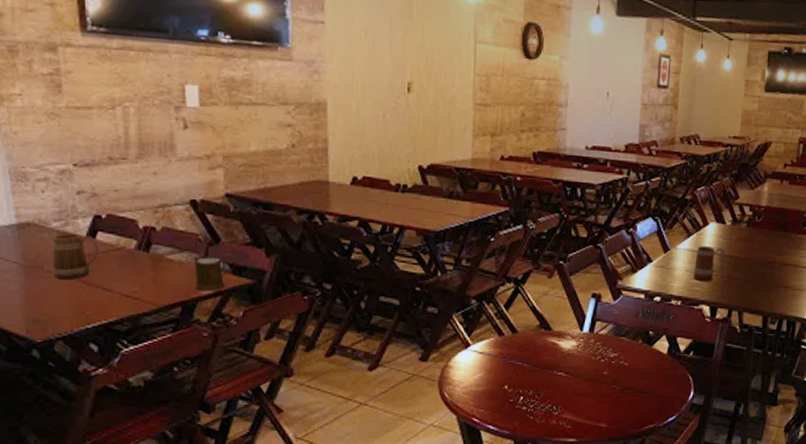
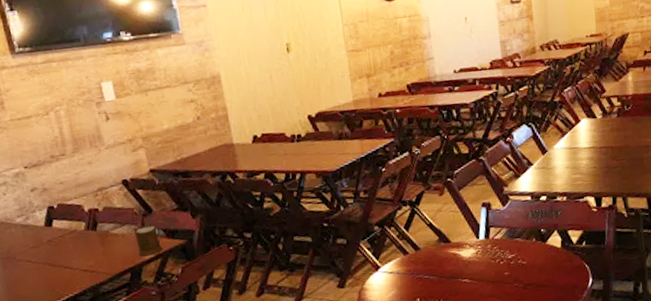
beer mug: present [52,233,99,279] -> none [18,224,57,265]
beer mug: present [693,246,725,282] -> none [573,140,601,176]

